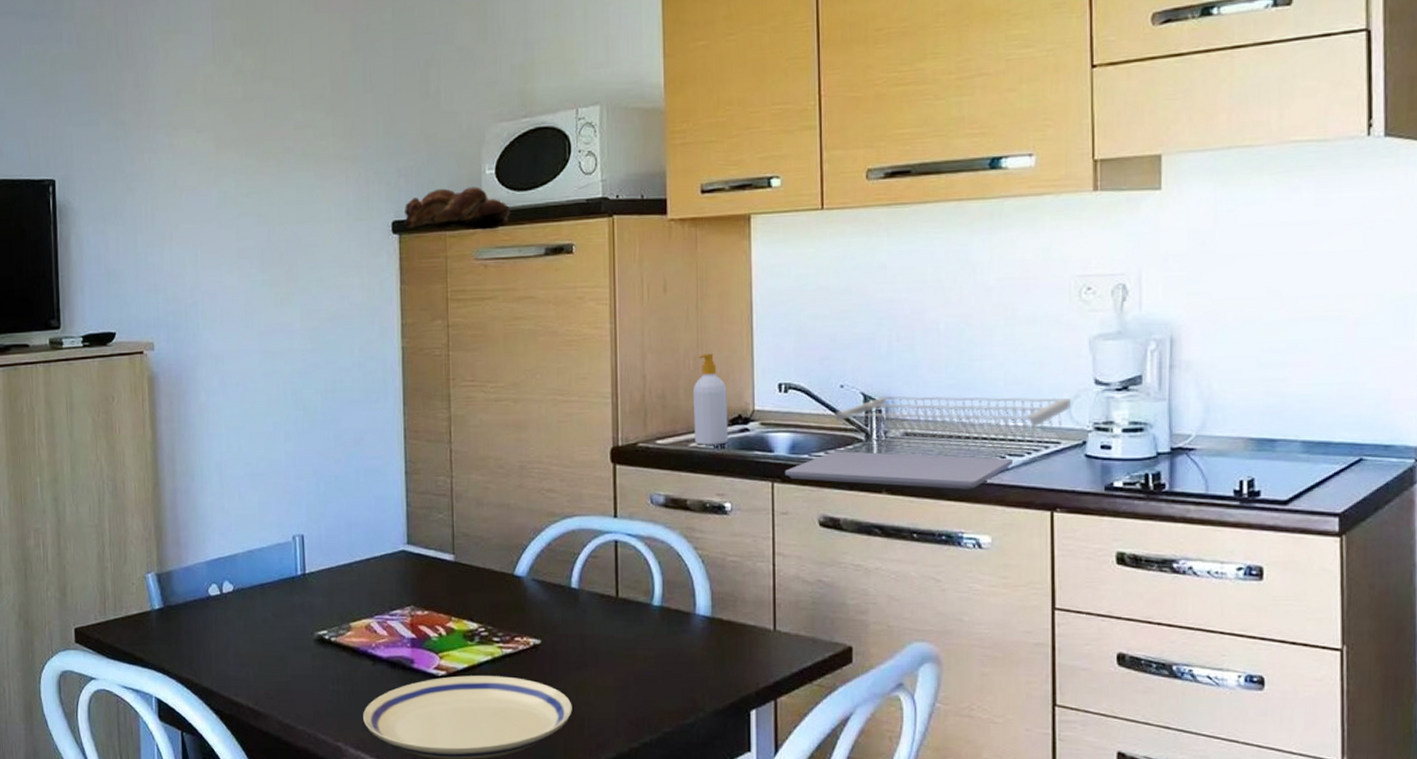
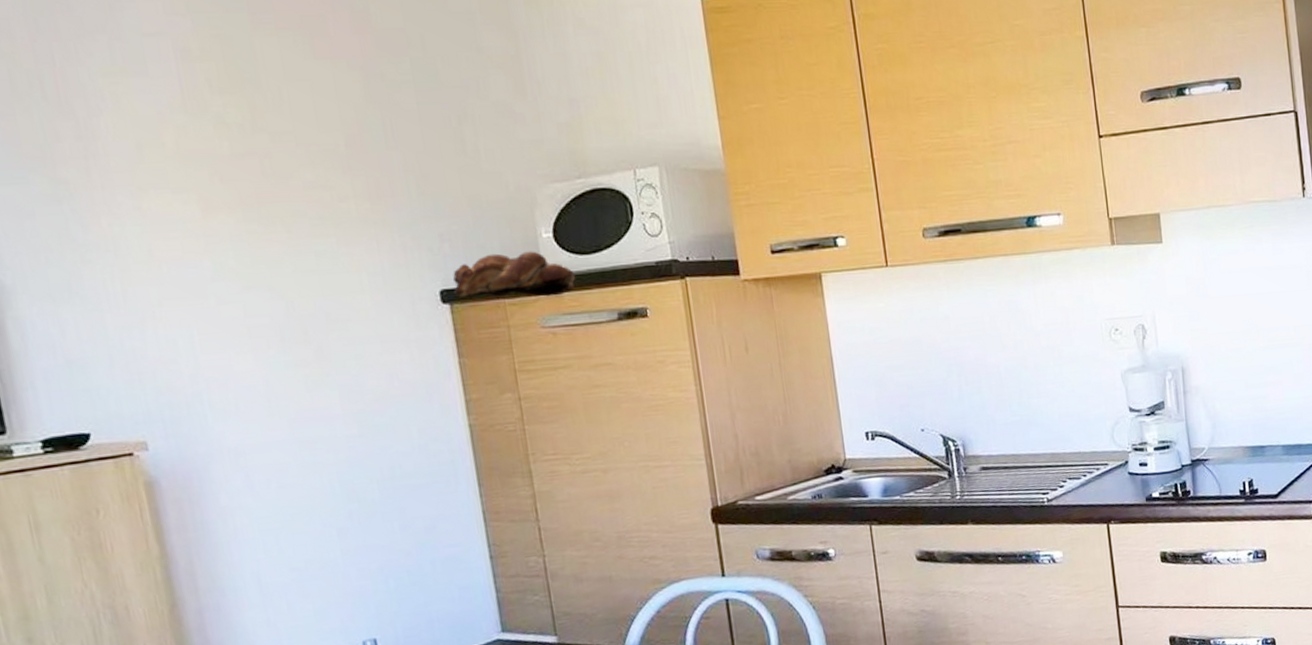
soap bottle: present [692,353,729,445] -> none [785,408,825,497]
cutting board: present [784,451,1014,489] -> none [880,481,1074,520]
dish rack: present [834,395,1071,452] -> none [919,425,1113,482]

